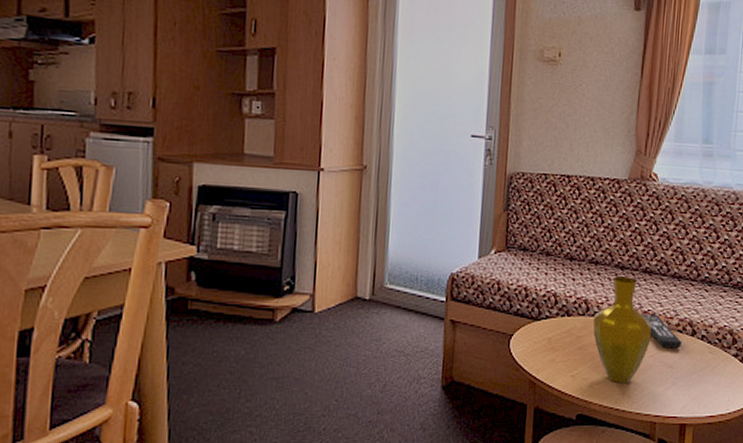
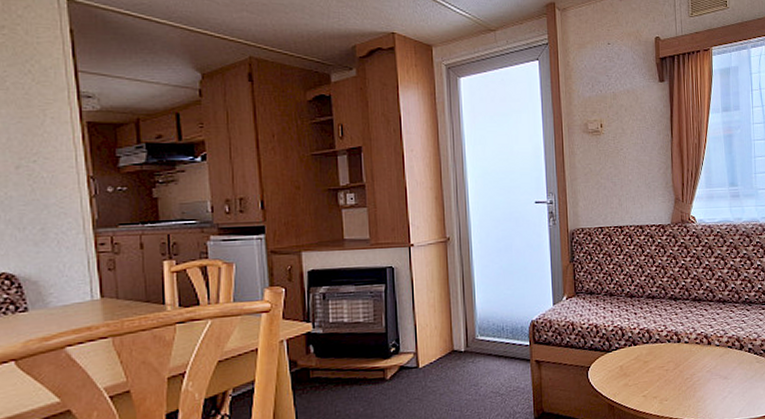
vase: present [593,276,652,384] -> none [655,306,706,398]
remote control: present [642,314,682,349] -> none [696,335,733,363]

